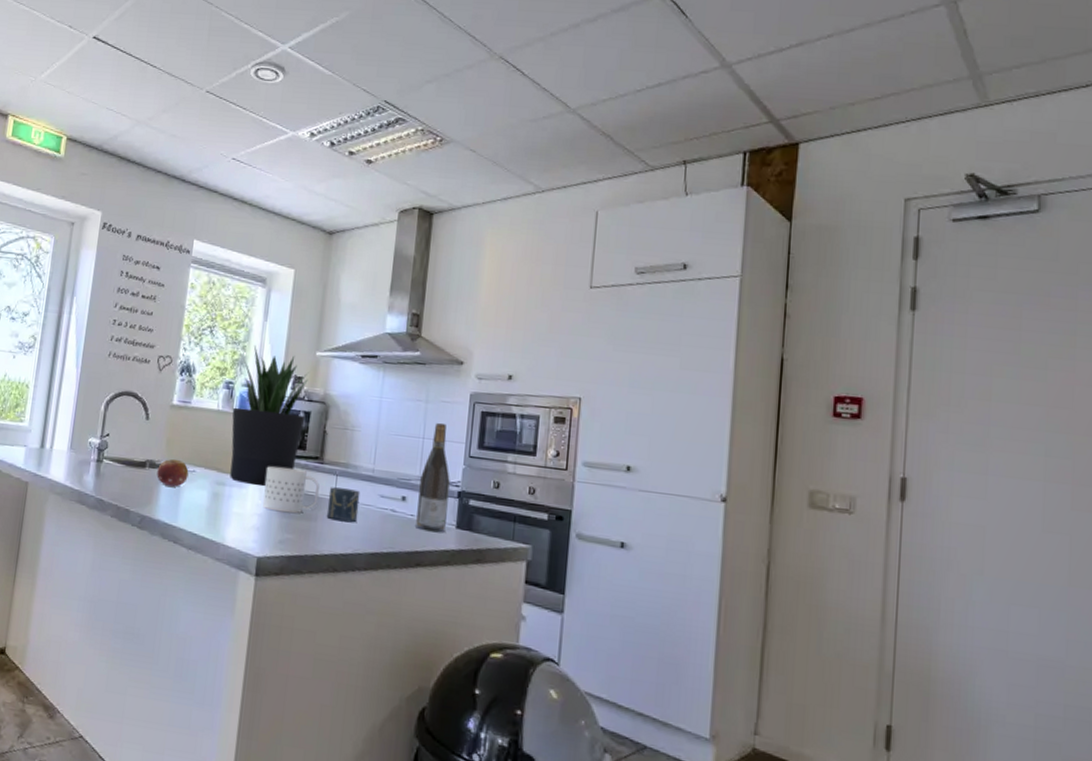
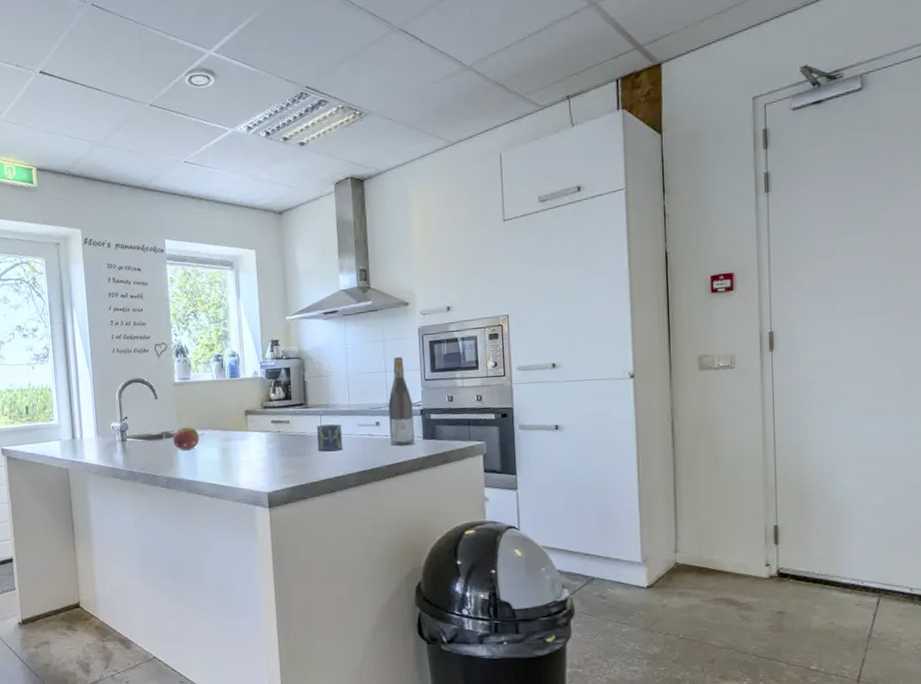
planter: present [230,345,309,487] -> none [225,321,287,437]
mug: present [263,466,320,514] -> none [261,416,309,454]

